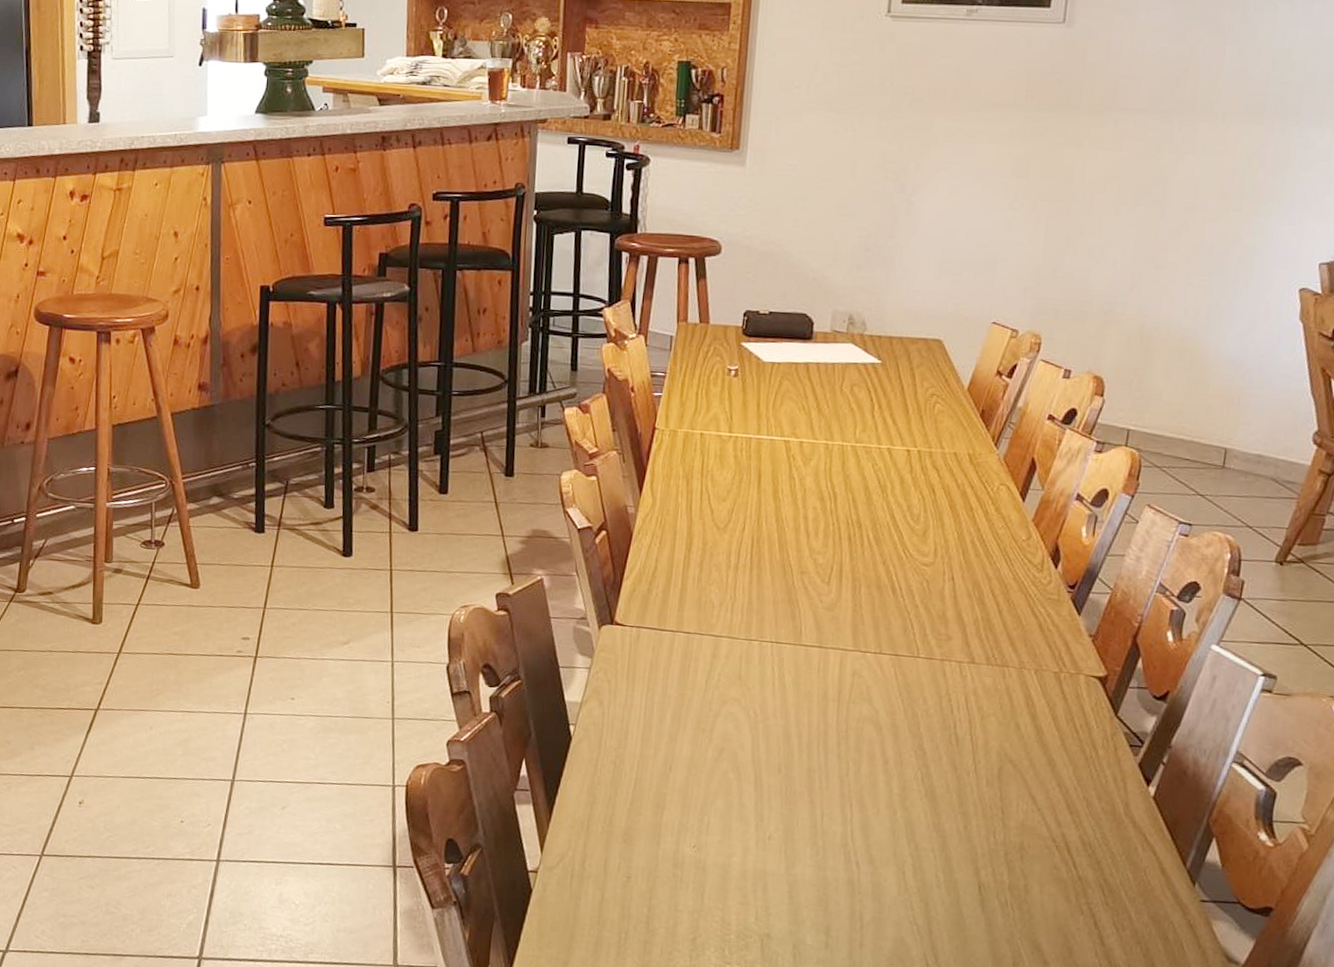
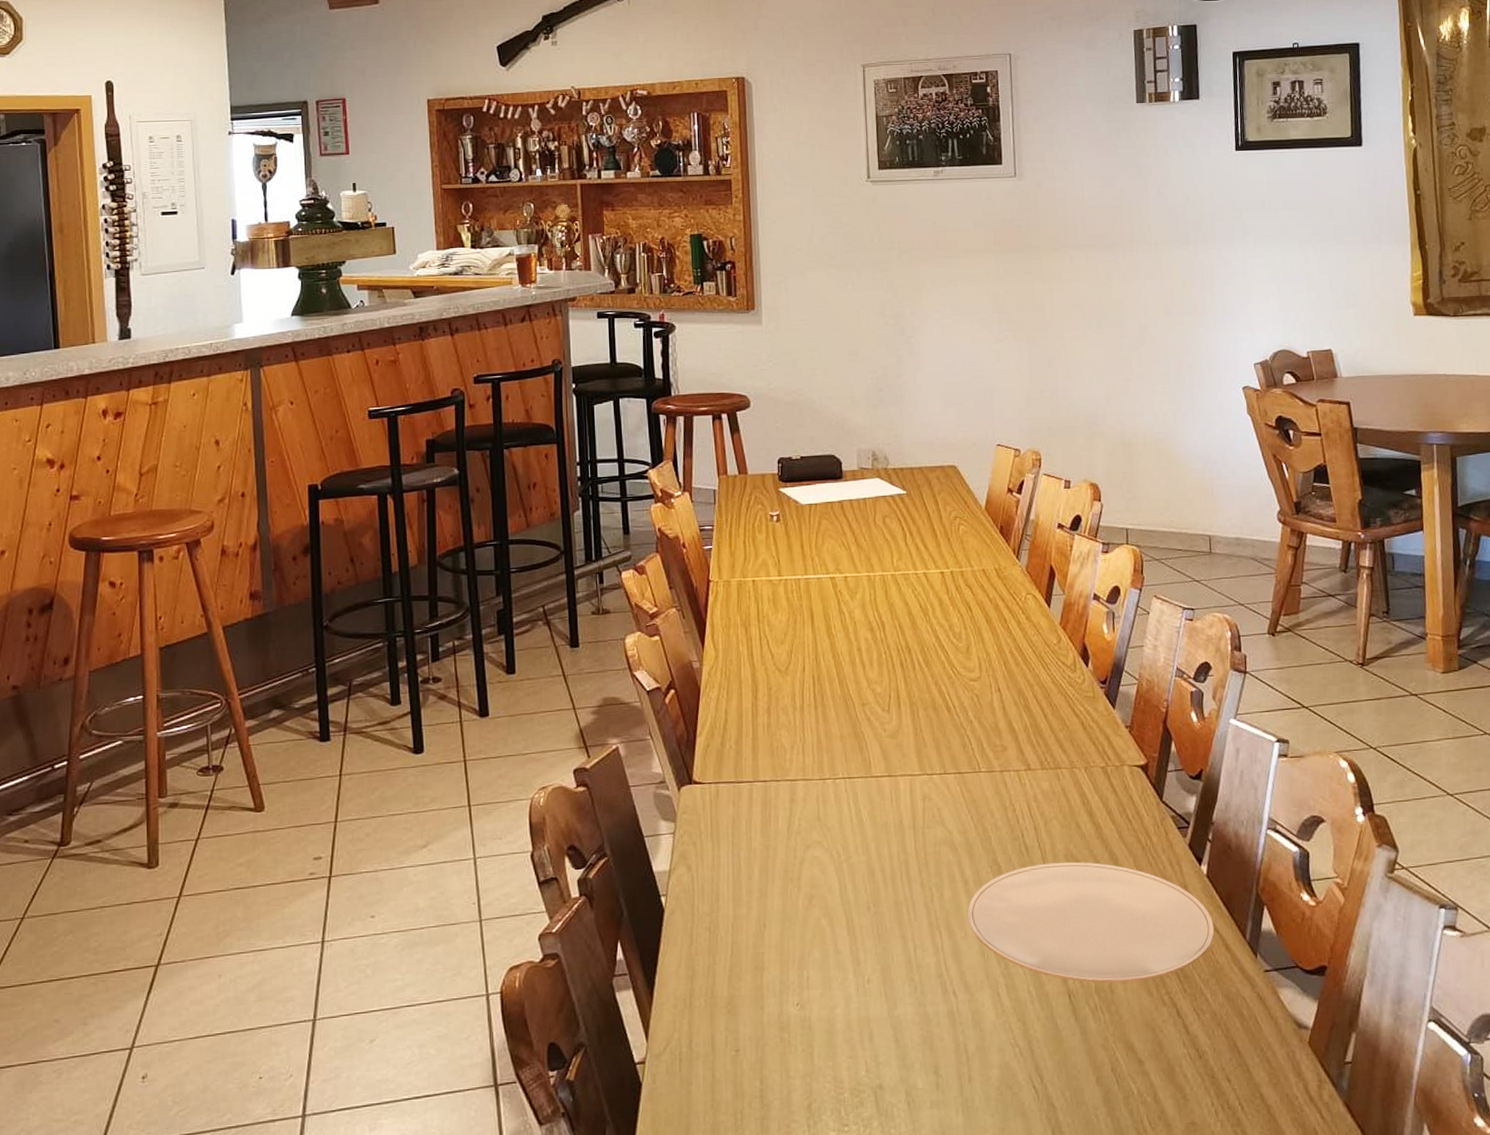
plate: none [882,756,1153,887] -> present [967,861,1215,983]

